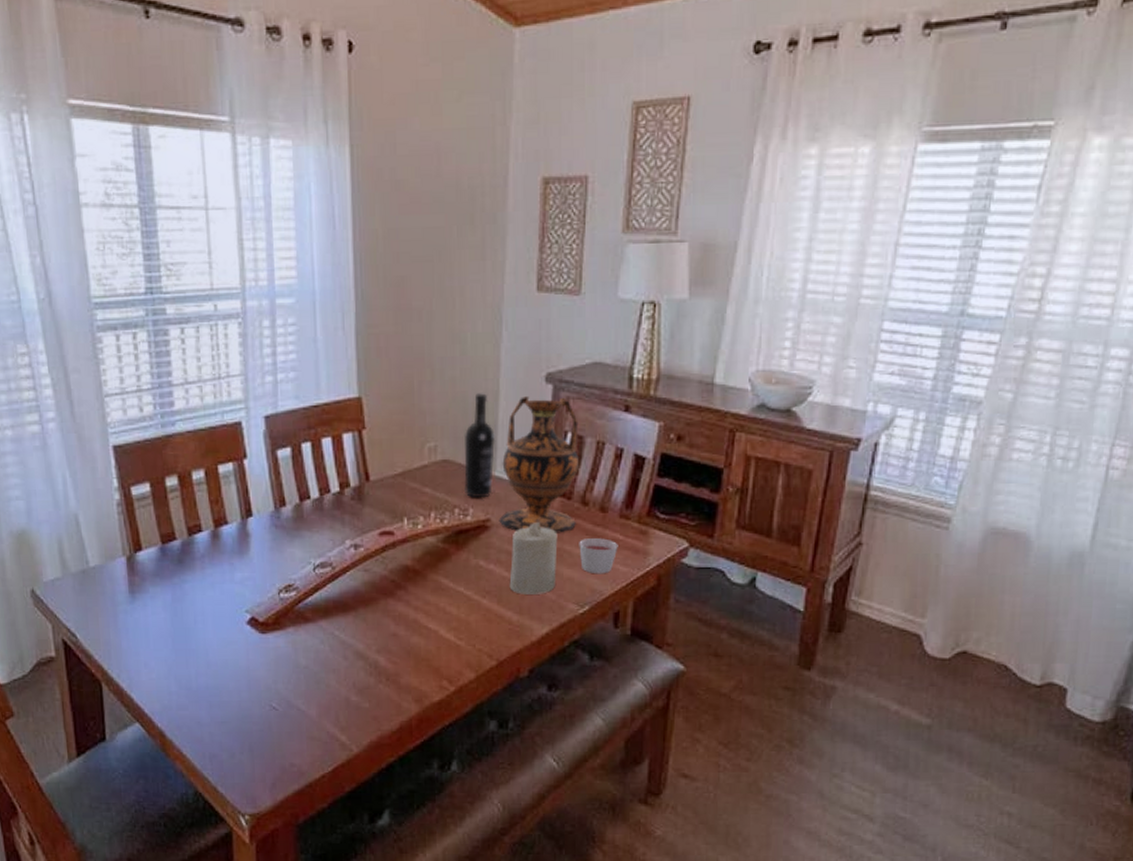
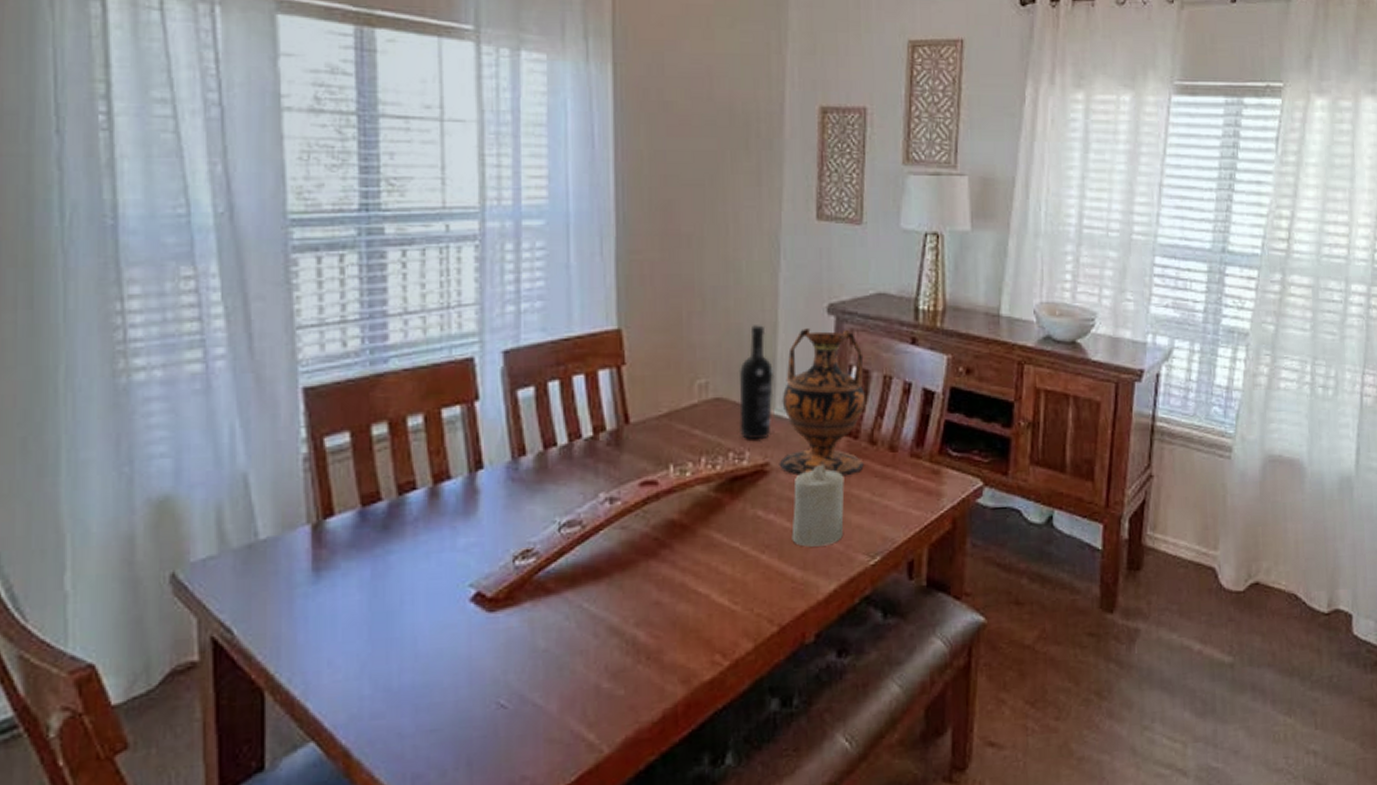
candle: present [579,538,618,574] -> none [867,480,910,520]

